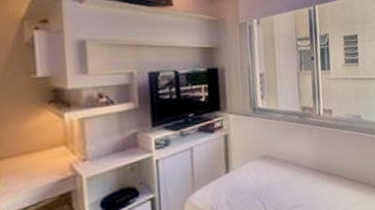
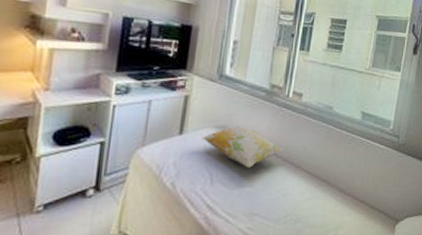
decorative pillow: none [248,152,325,189] -> present [201,126,284,167]

